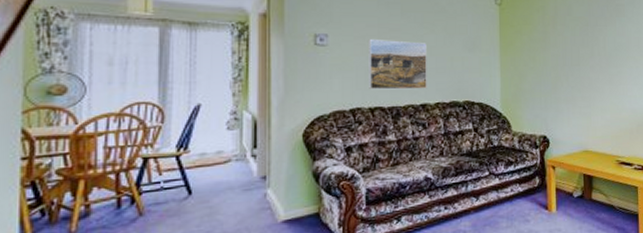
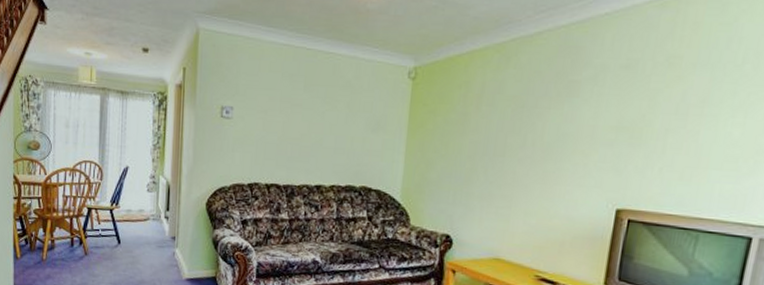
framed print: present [369,38,427,90] -> none [267,113,327,170]

